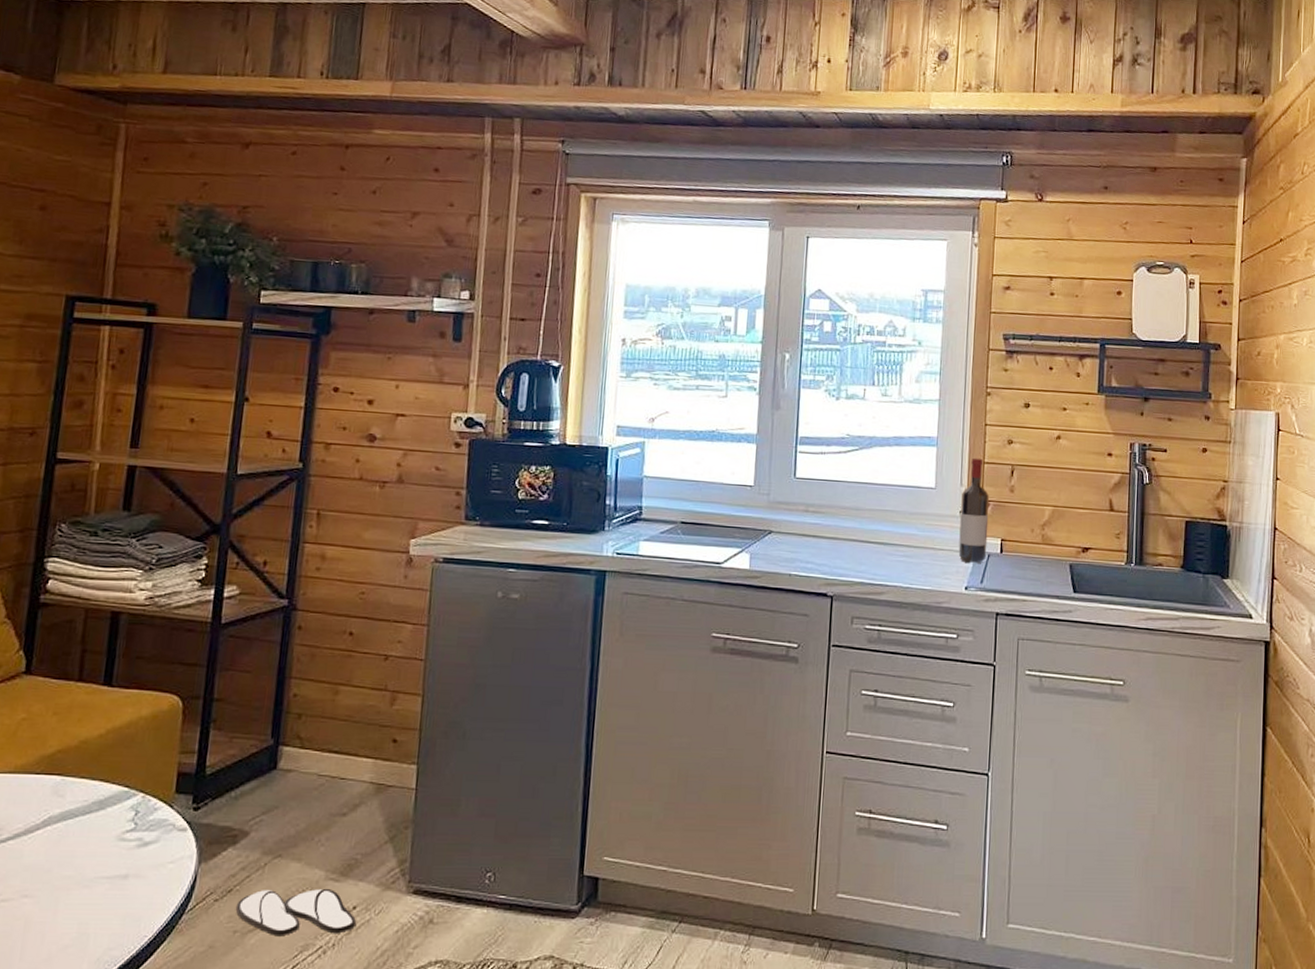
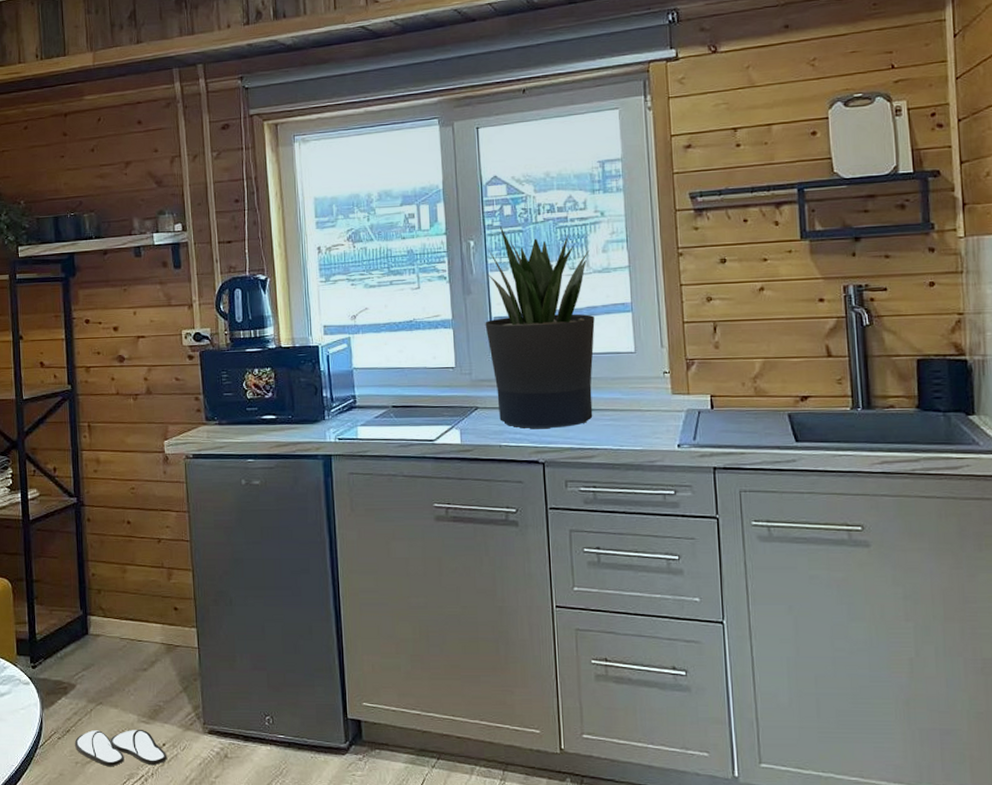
planter: none [790,343,903,561] -> present [485,227,595,429]
wine bottle: present [958,457,990,563] -> none [663,318,697,421]

